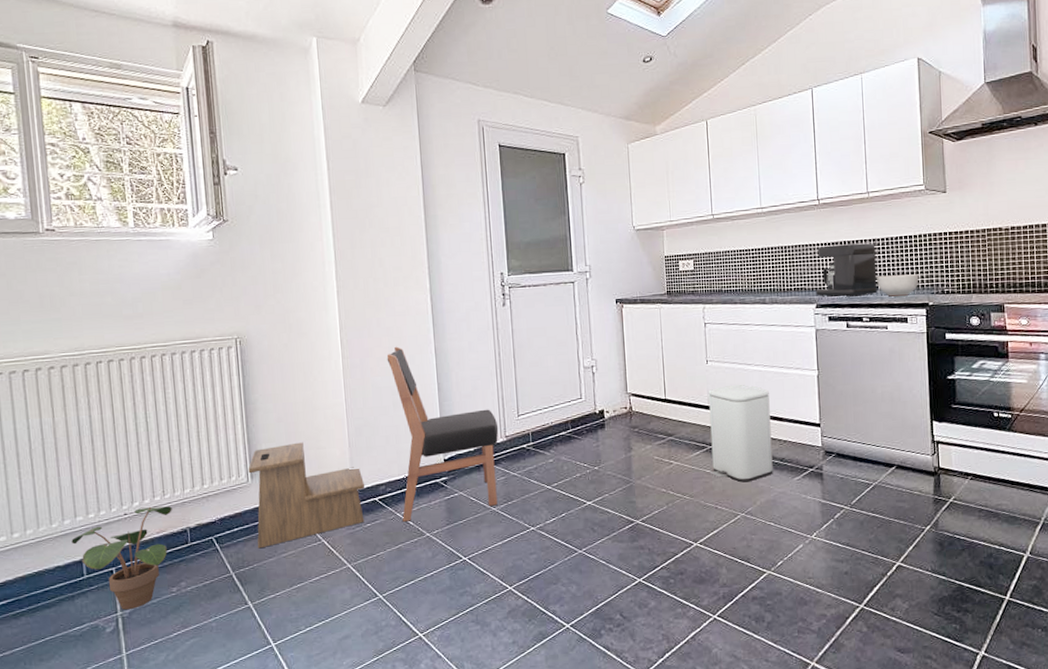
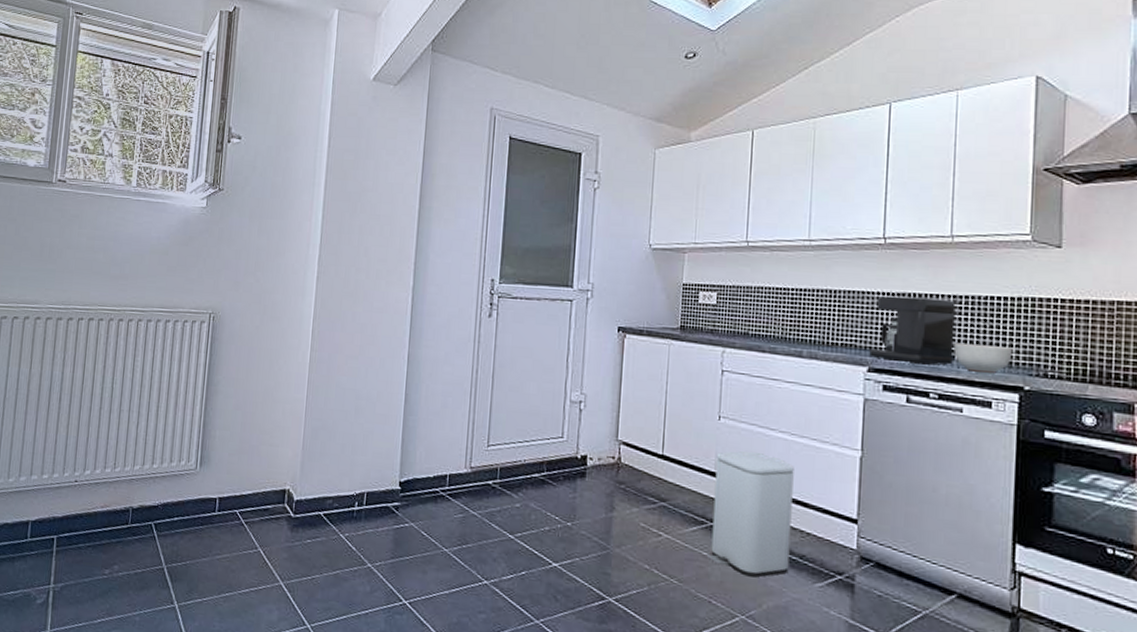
potted plant: present [71,506,172,609] -> none [23,477,120,584]
step stool: present [248,442,365,549] -> none [193,435,312,545]
dining chair: present [386,346,499,522] -> none [345,345,464,547]

